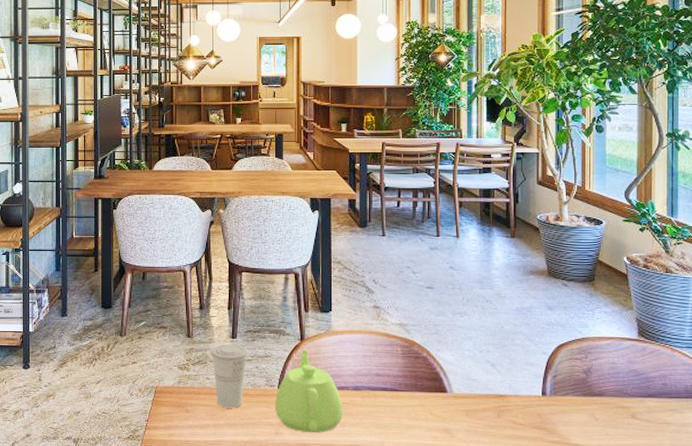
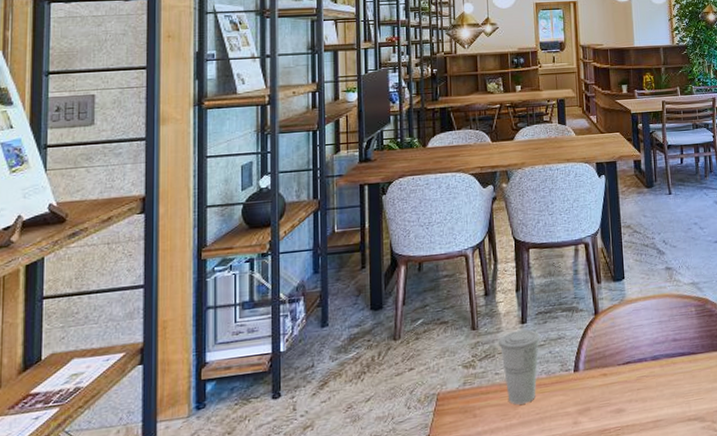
teapot: present [274,349,343,433] -> none [571,324,643,417]

